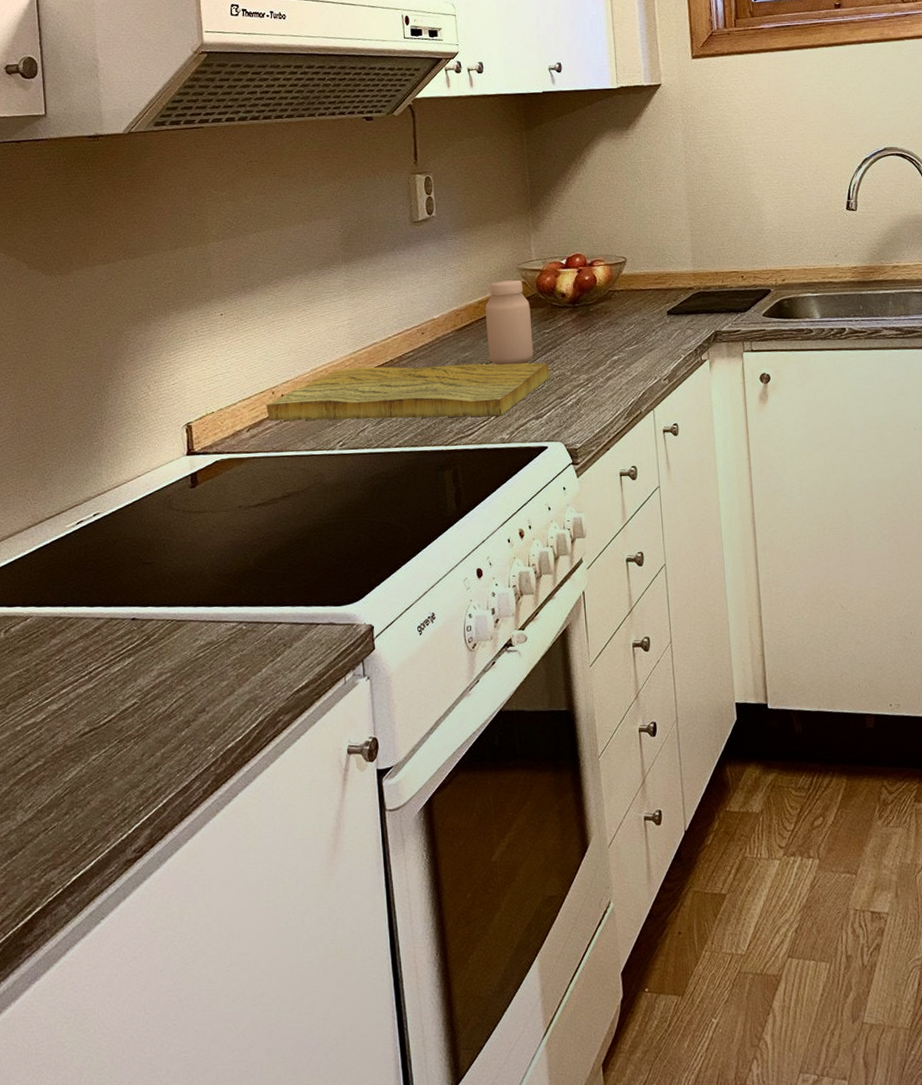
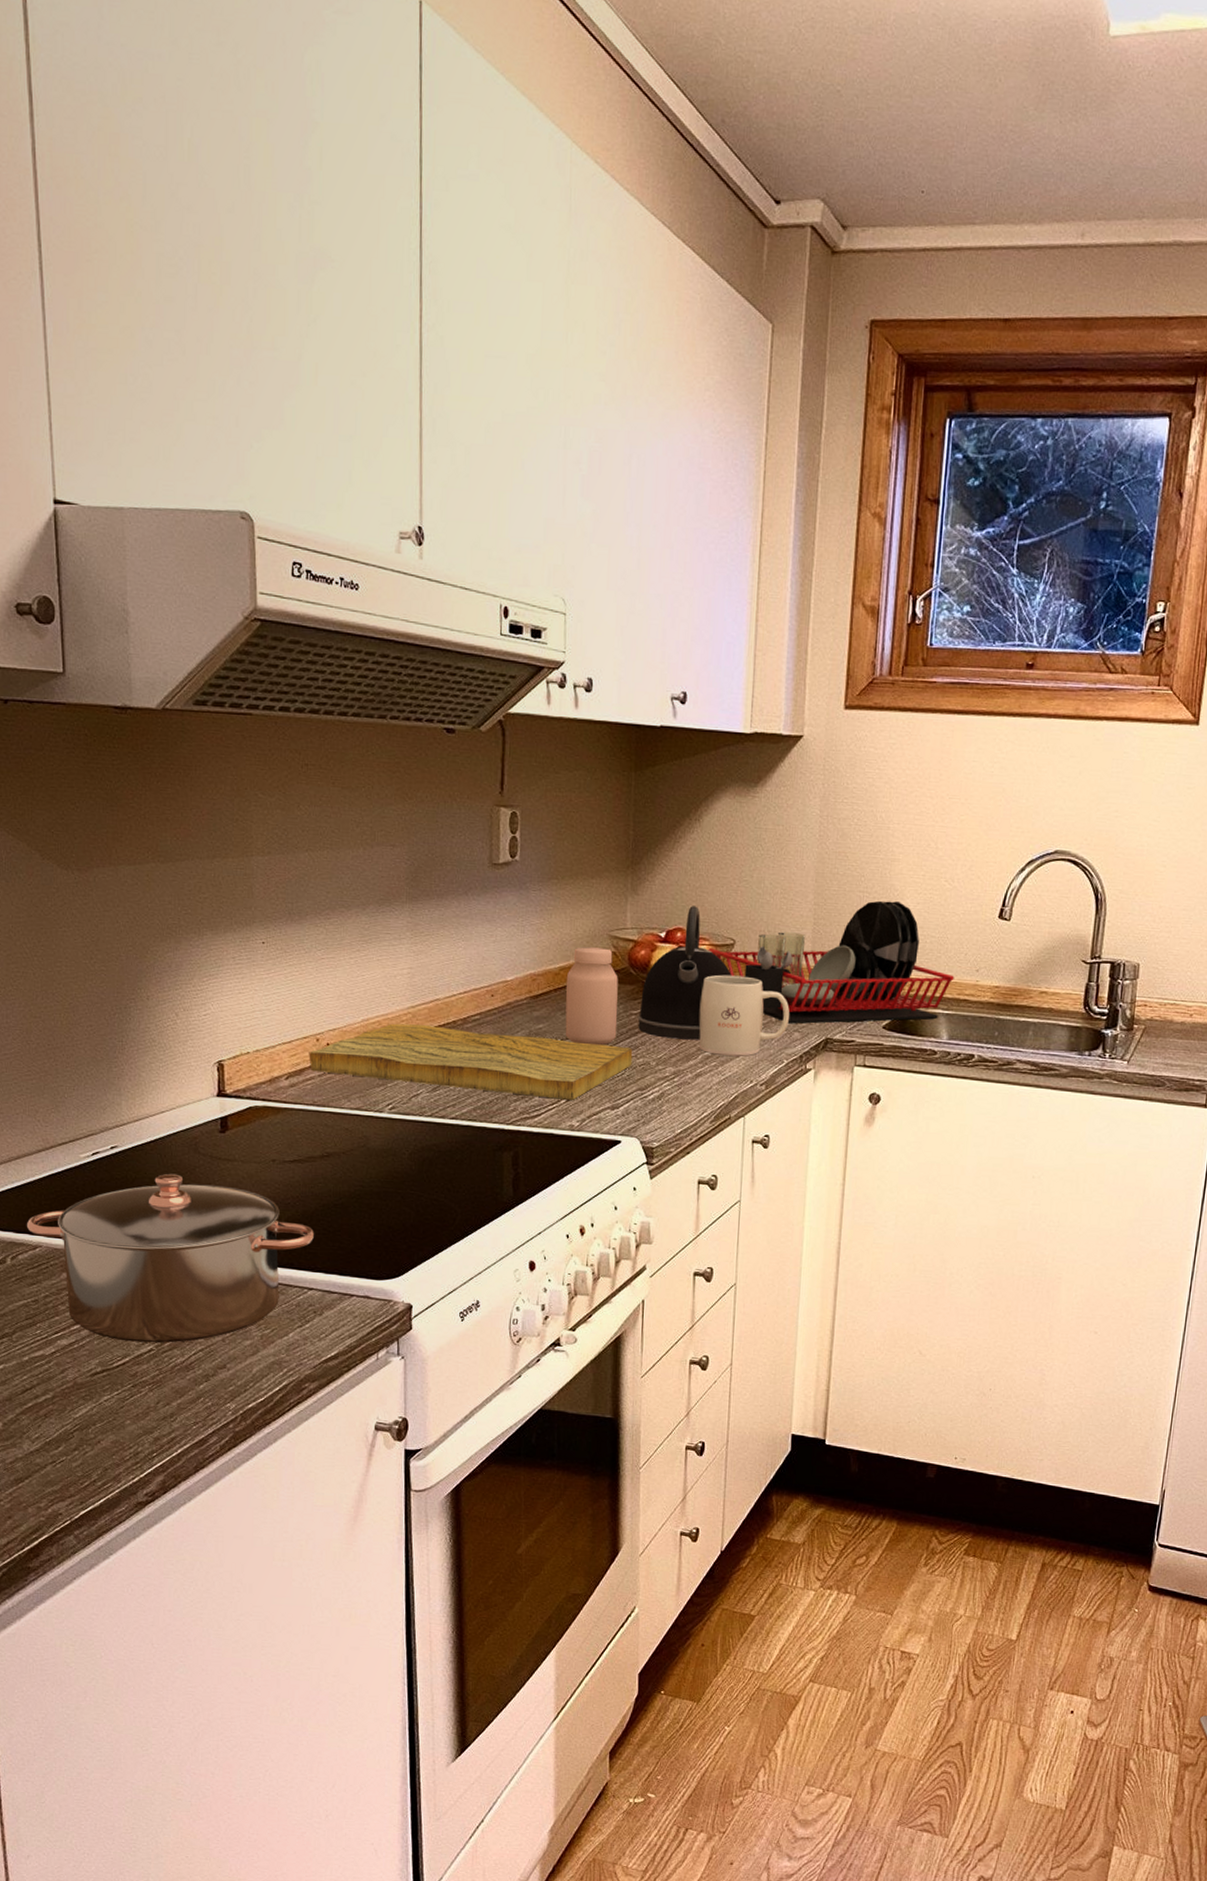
cooking pot: none [18,531,281,698] -> present [26,1173,315,1343]
kettle: none [550,234,627,350] -> present [637,906,731,1040]
mug: none [602,287,682,359] -> present [698,974,790,1057]
dish rack: none [604,207,818,323] -> present [708,900,954,1024]

